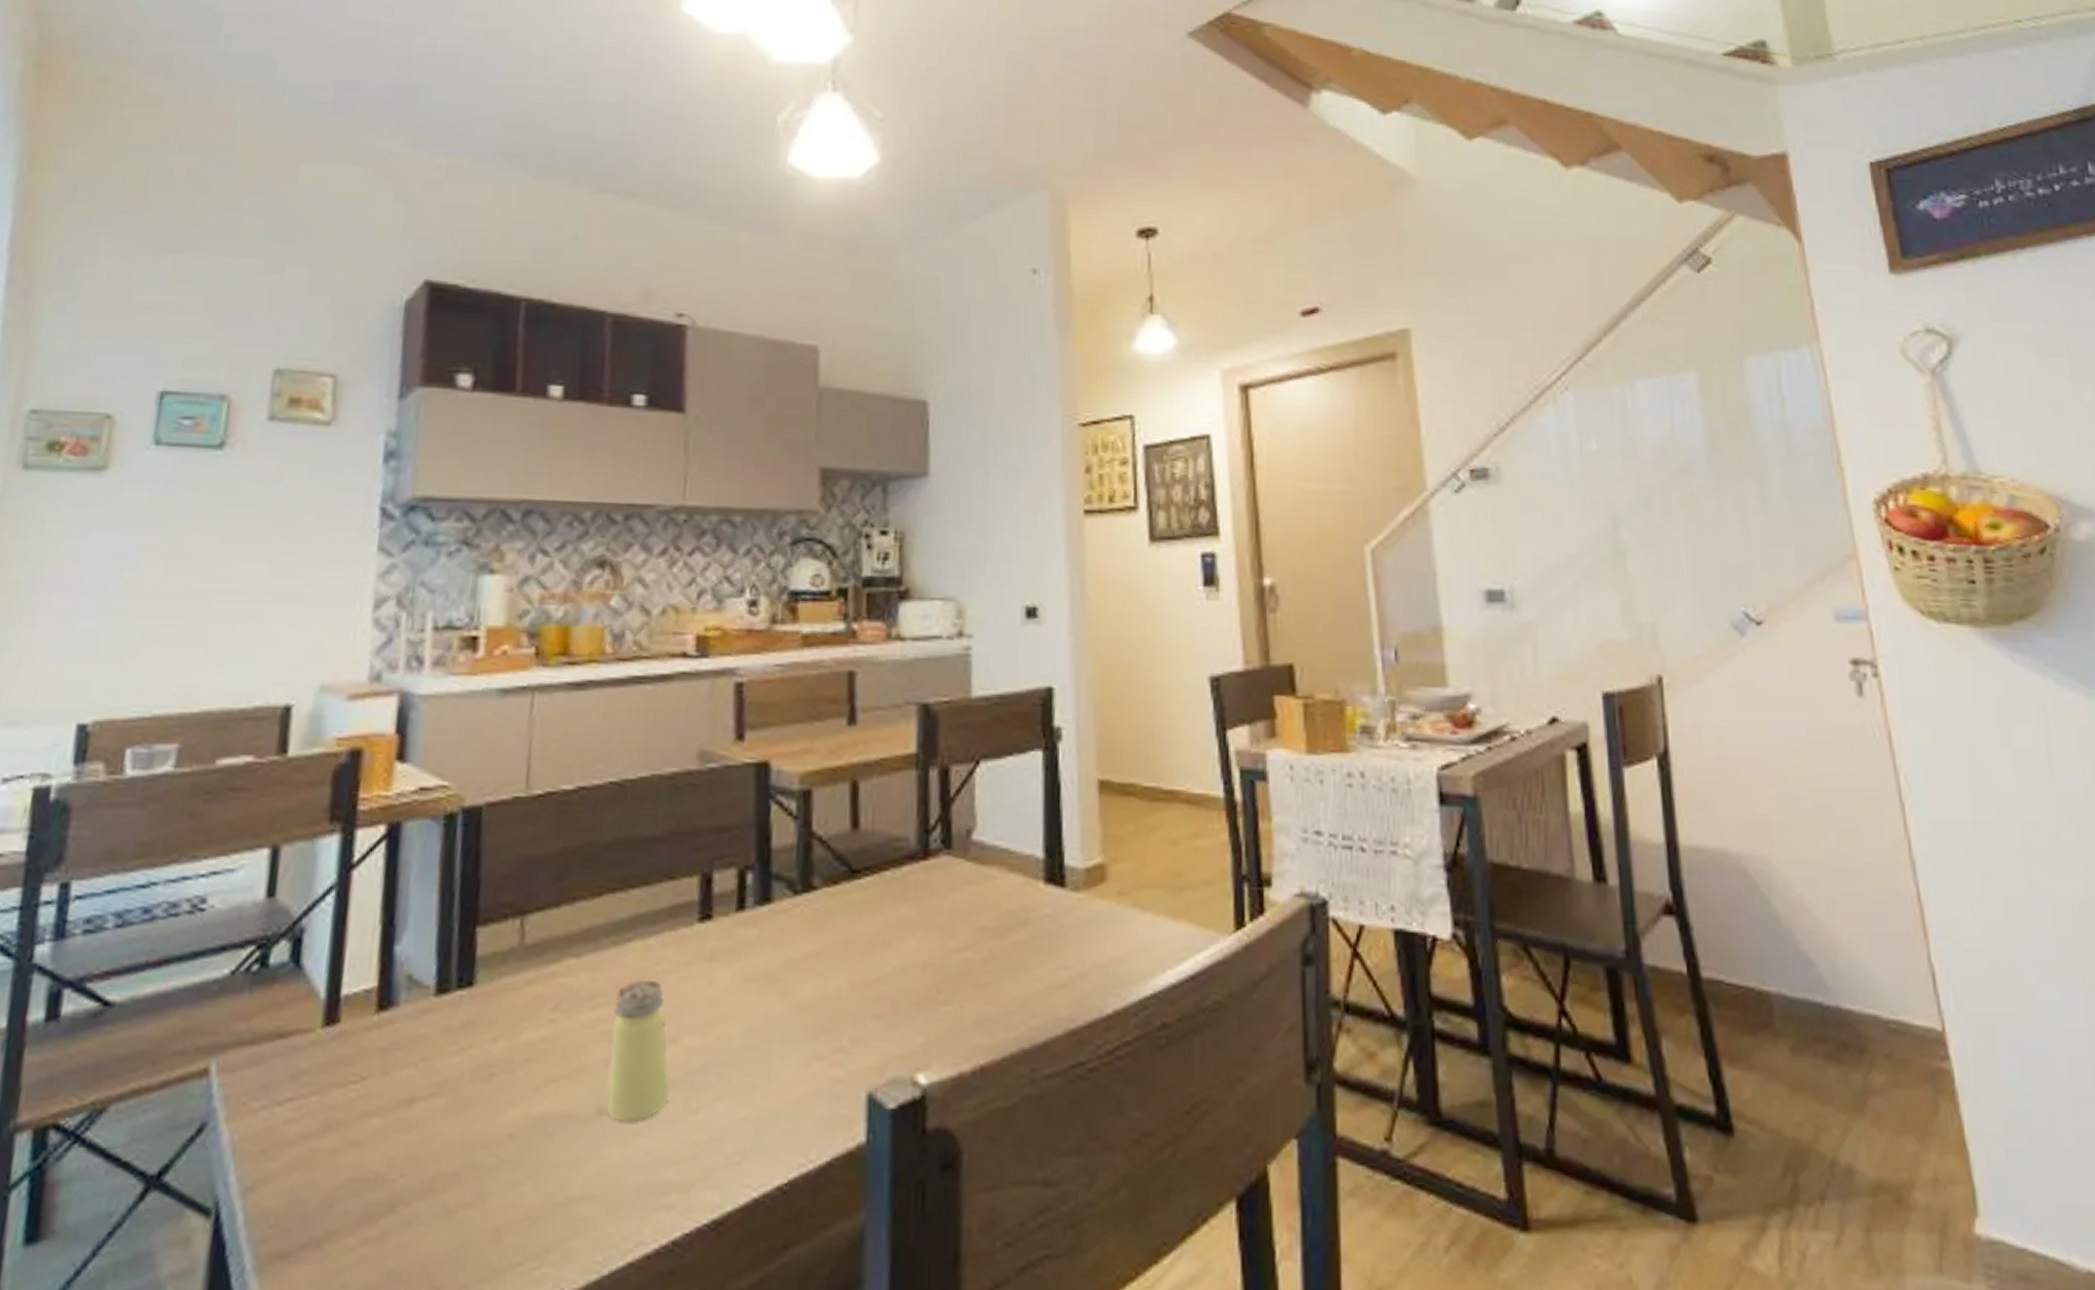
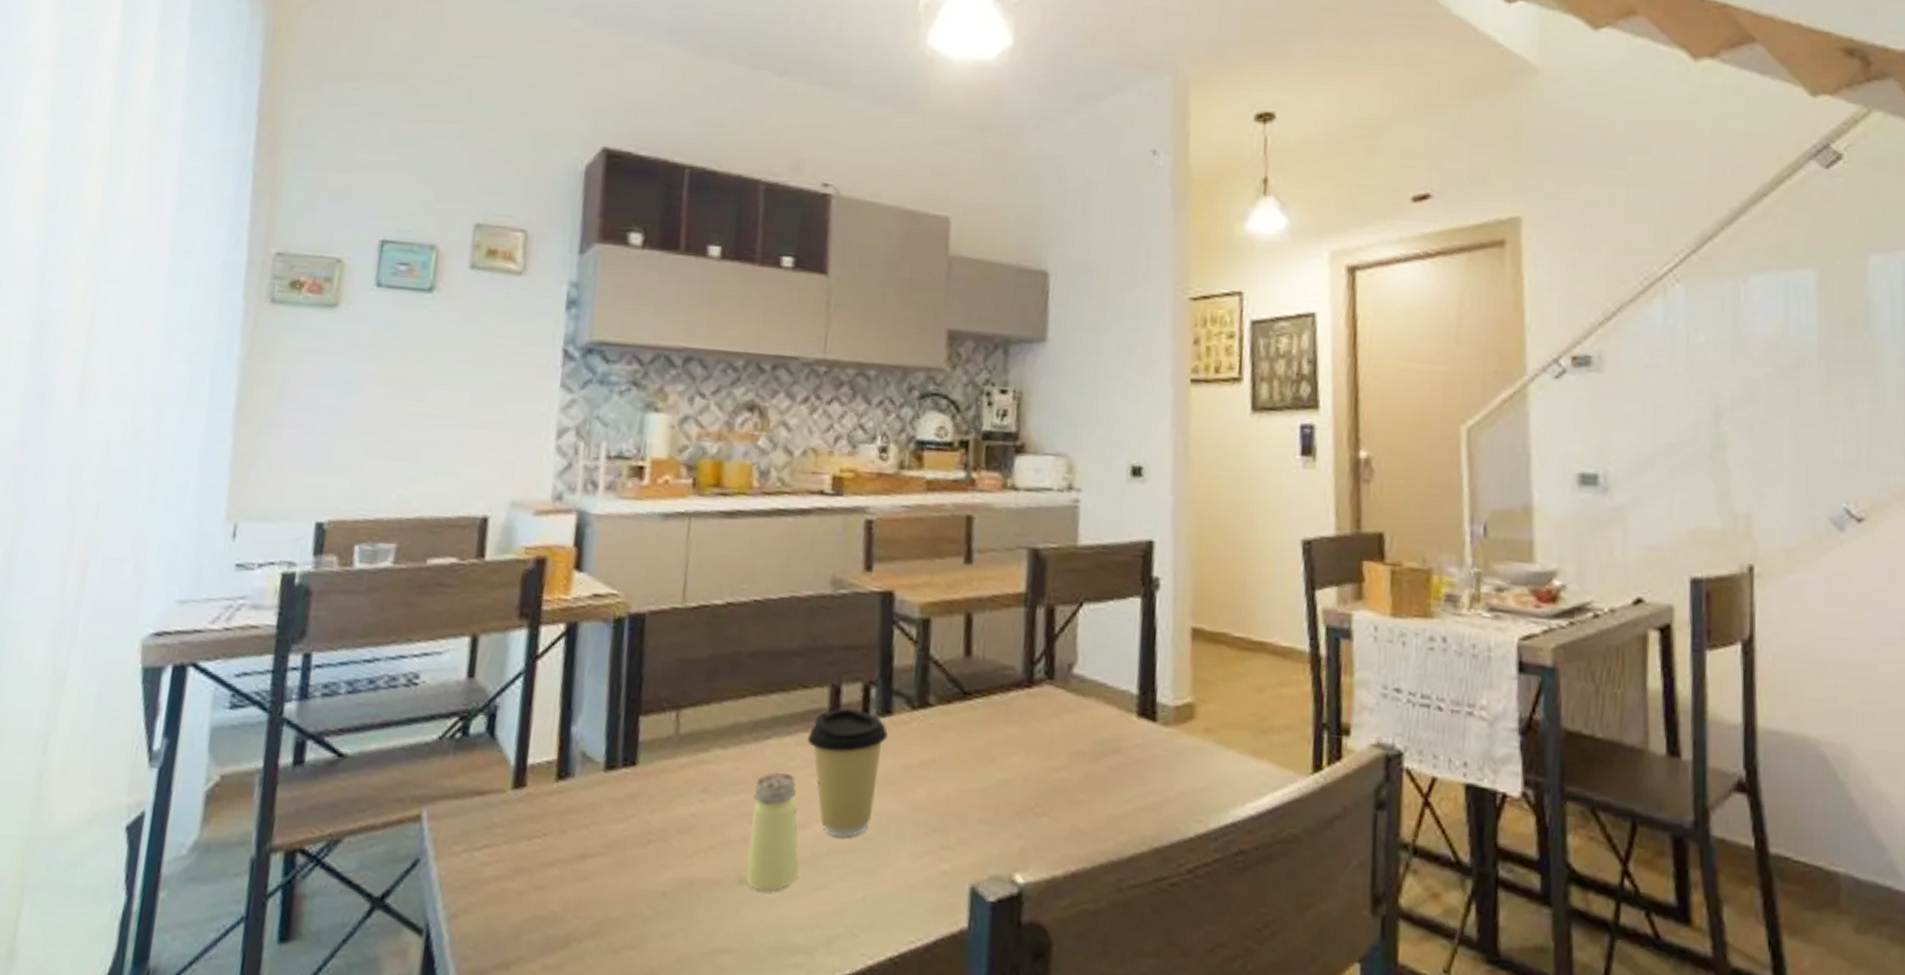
coffee cup: none [675,898,767,1051] -> present [807,707,888,839]

